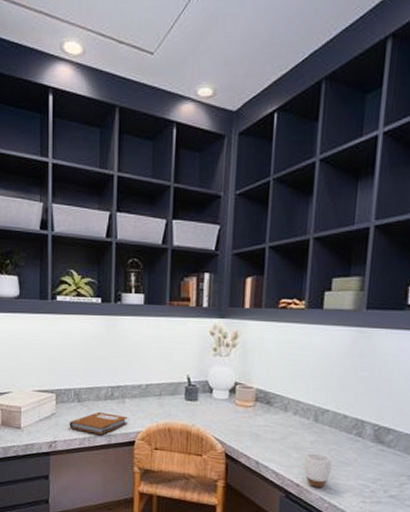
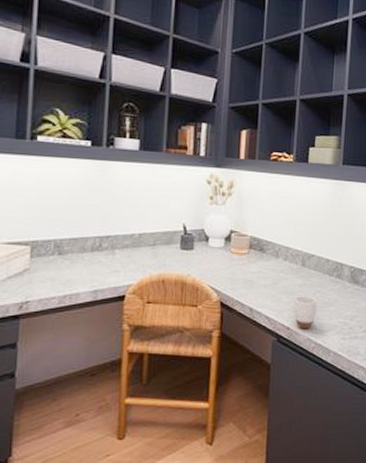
notebook: present [69,411,127,435] -> none [46,264,117,290]

